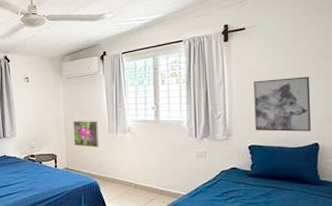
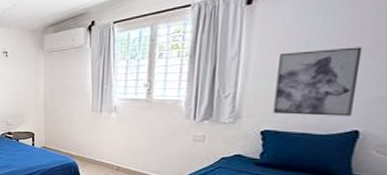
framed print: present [73,121,99,148] -> none [53,98,81,127]

